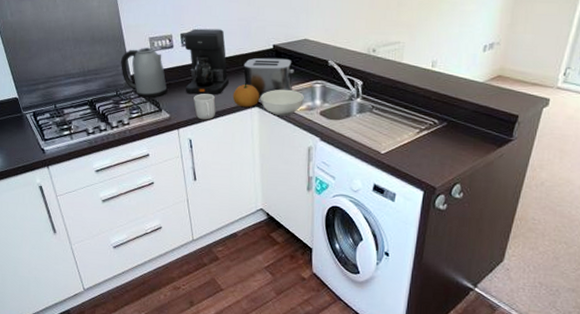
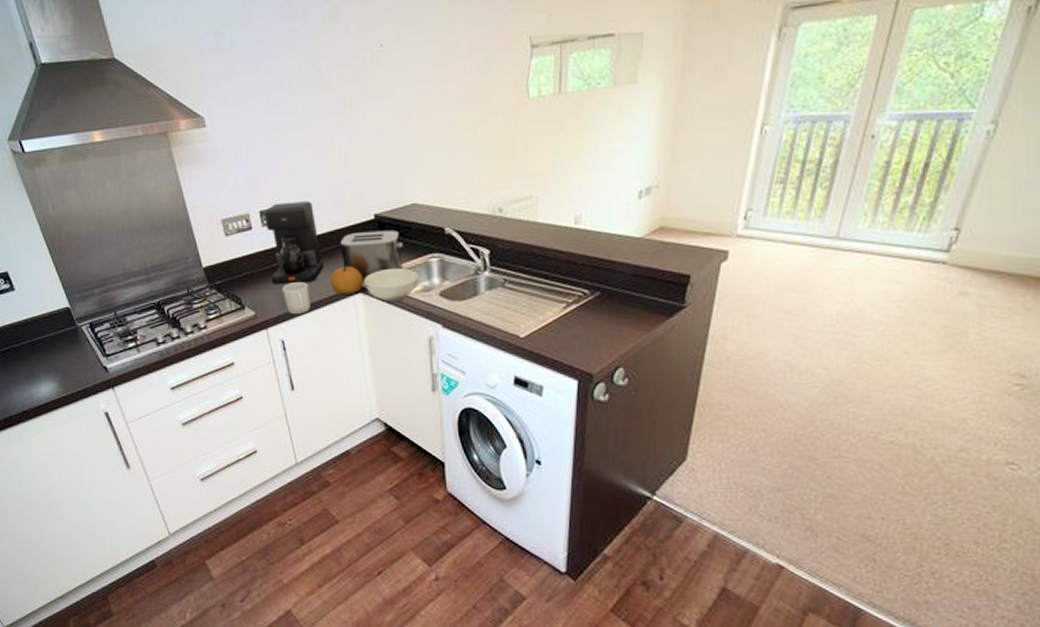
kettle: present [121,47,168,98] -> none [190,231,249,294]

